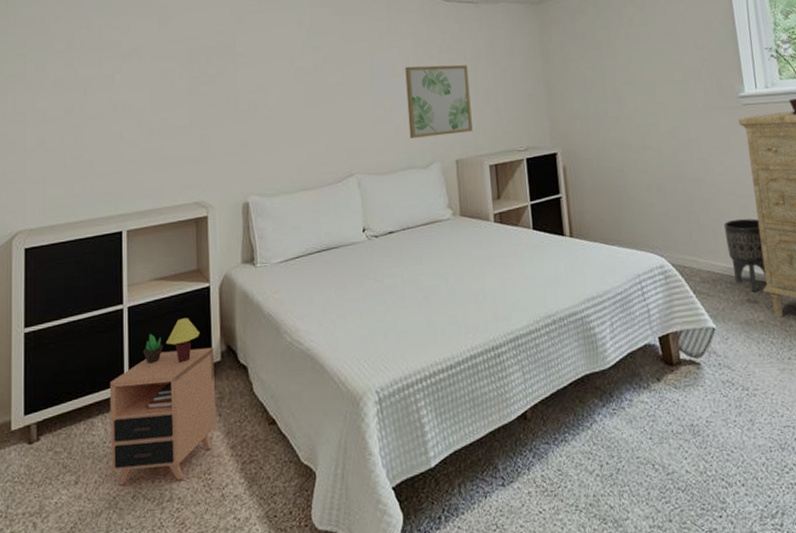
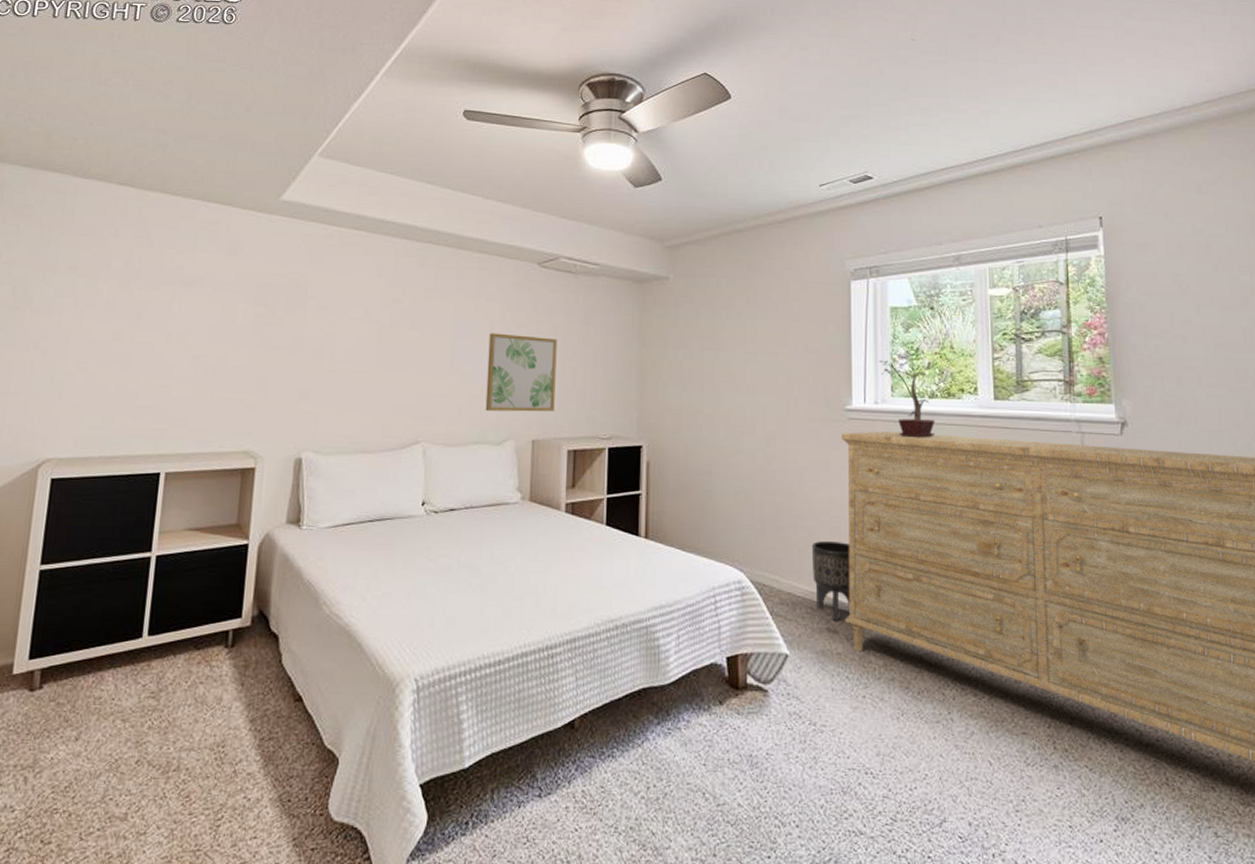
nightstand: present [109,318,216,486] -> none [117,575,244,750]

